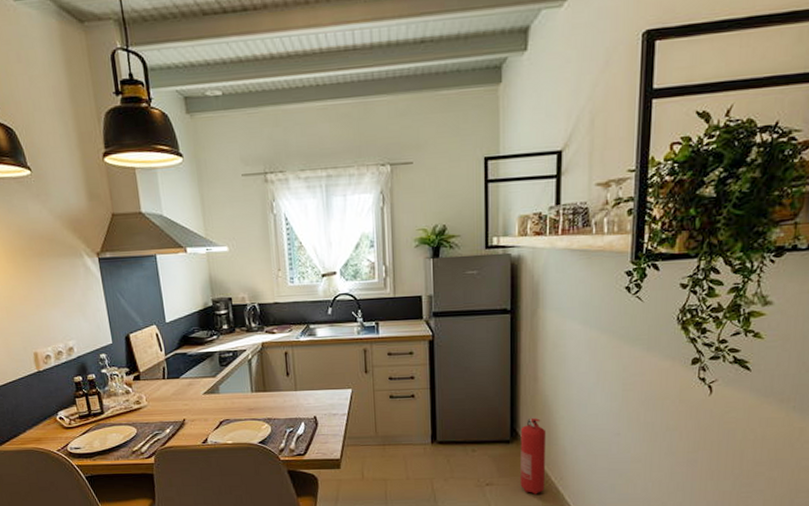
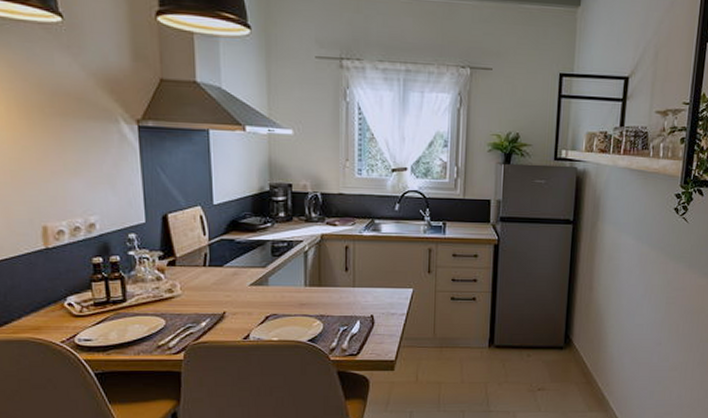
fire extinguisher: present [520,418,546,494] -> none [570,326,597,400]

